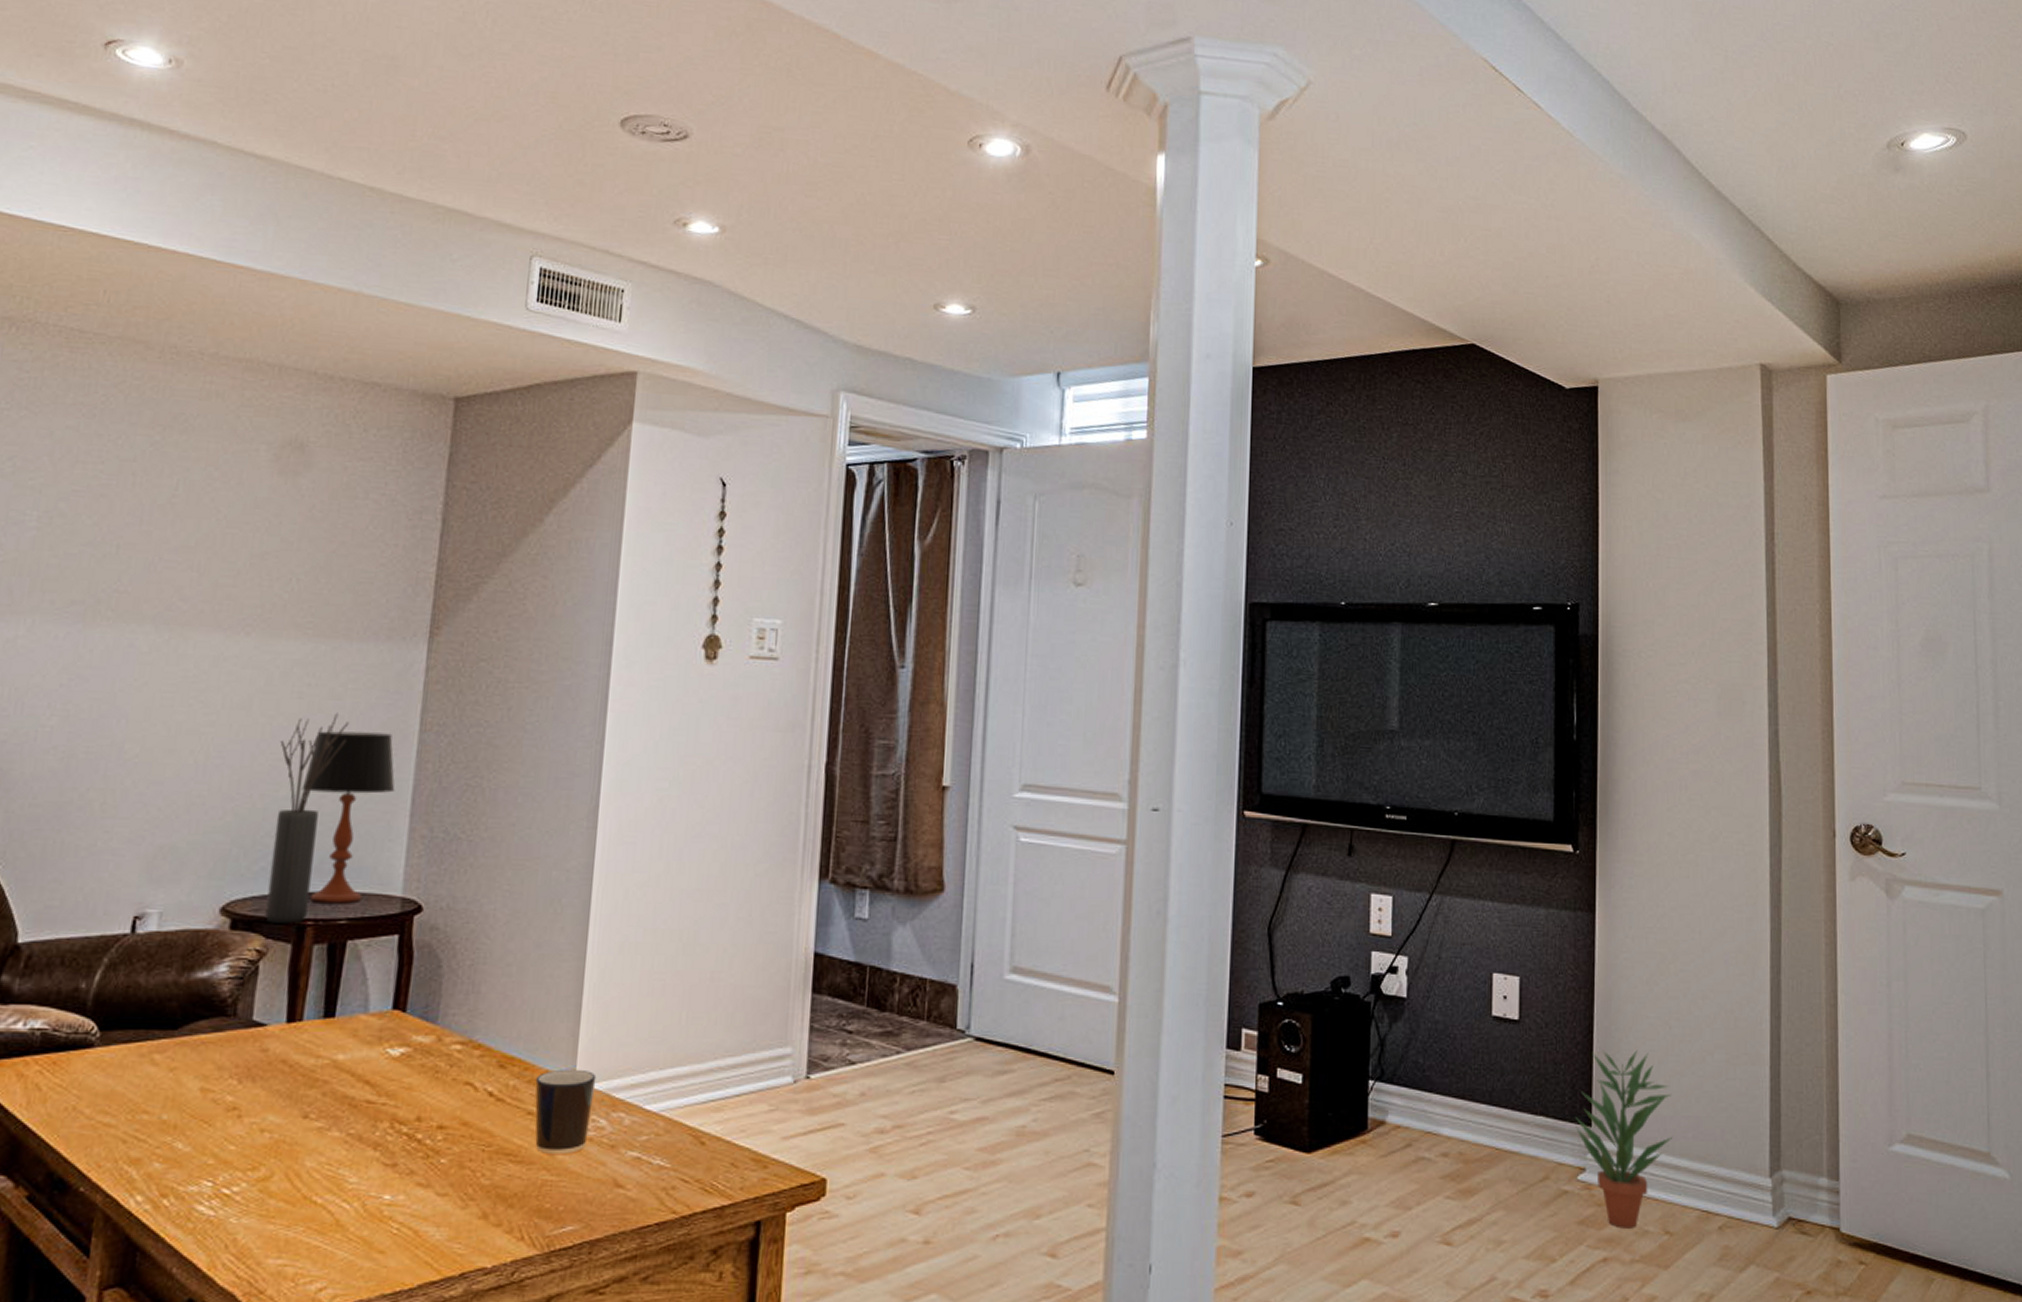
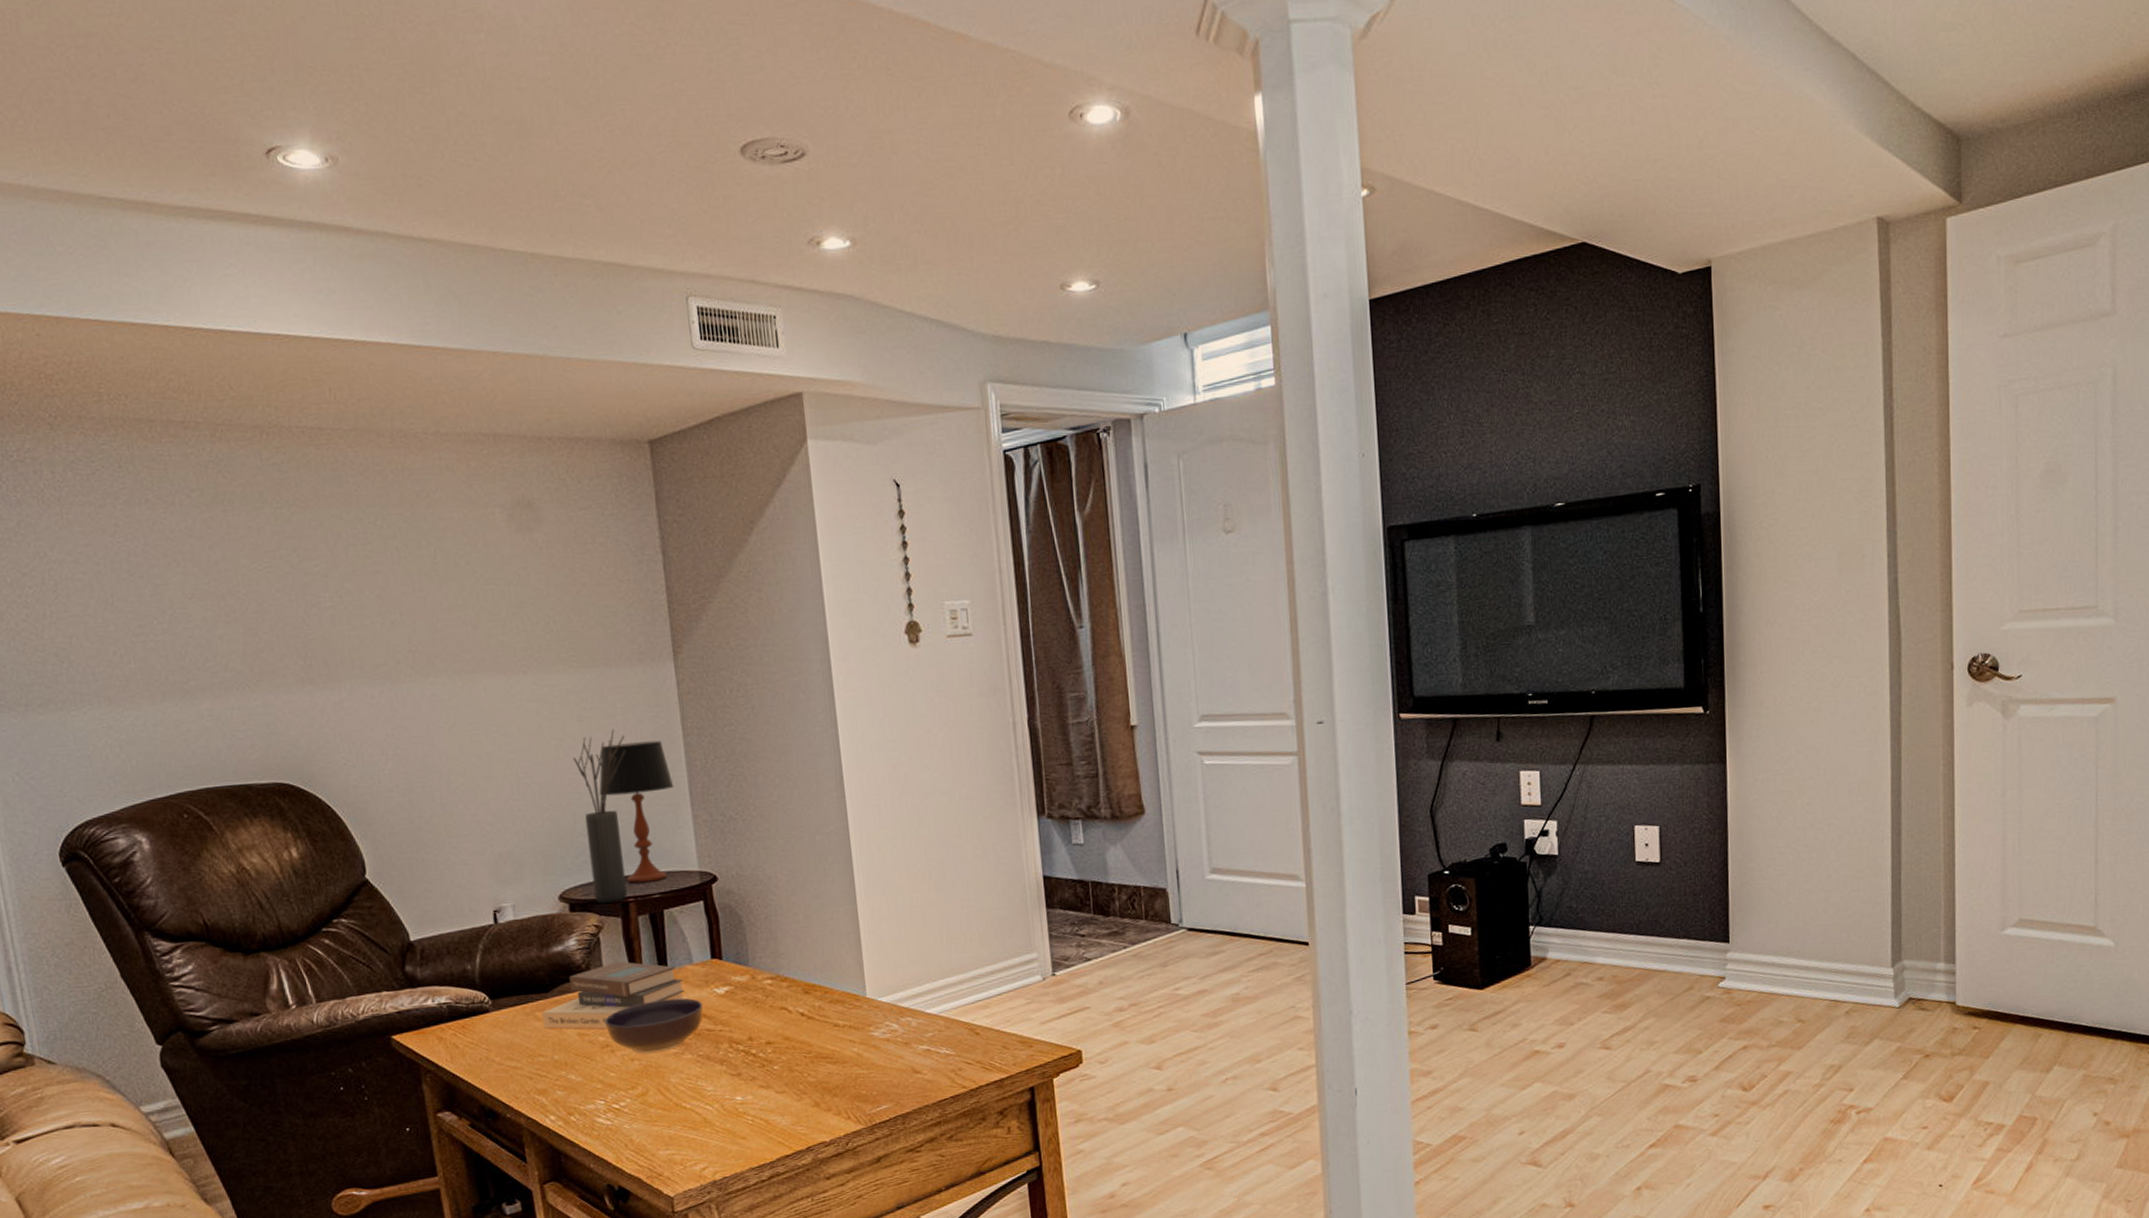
books: none [159,999,352,1087] -> present [542,961,685,1030]
bowl: none [238,1055,370,1126] -> present [604,998,704,1055]
mug: present [534,1069,597,1155] -> none [835,988,886,1055]
potted plant: present [1574,1050,1672,1229] -> none [1714,876,1802,1021]

